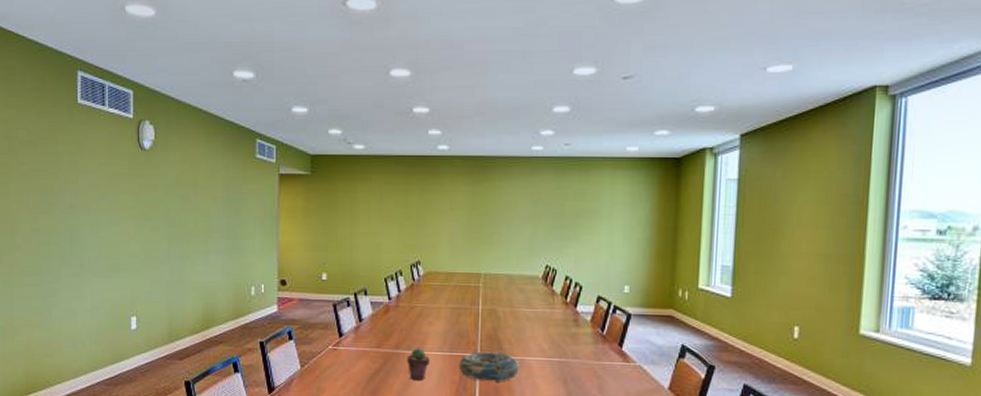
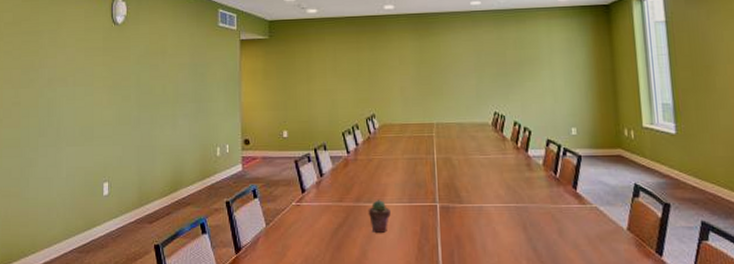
decorative bowl: present [459,352,519,382] -> none [419,200,478,231]

